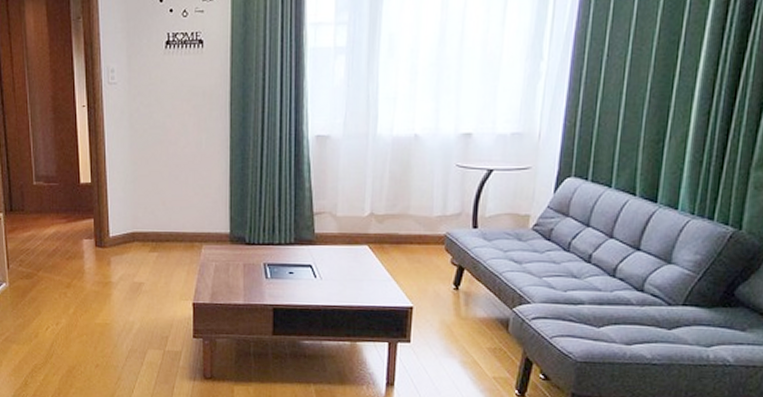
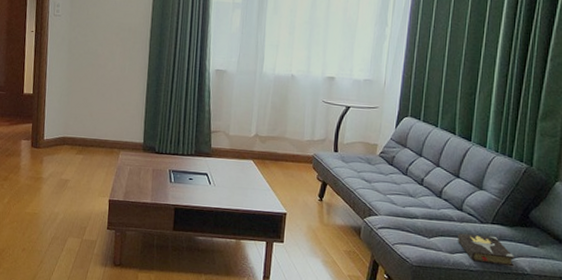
hardback book: none [636,320,714,359] -> present [458,233,515,268]

